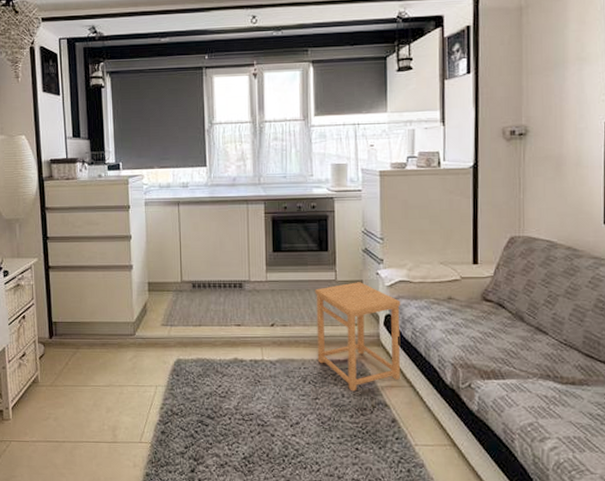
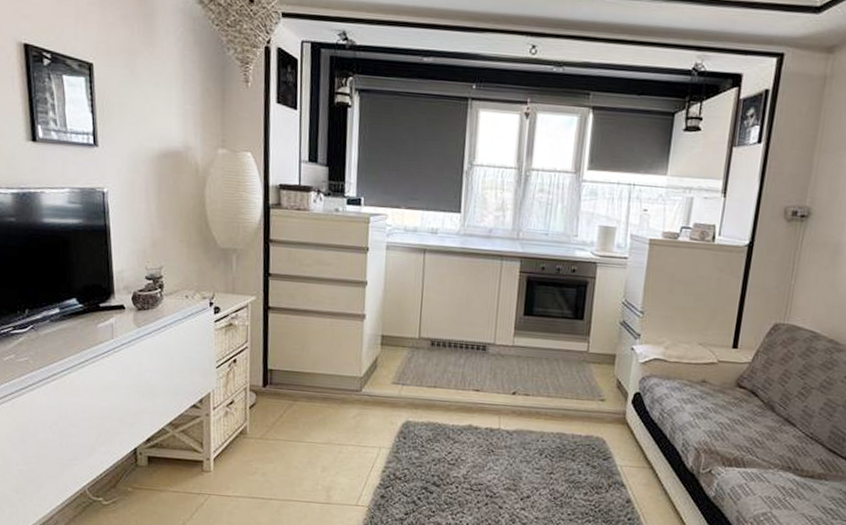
side table: present [315,282,401,392] -> none [557,355,653,469]

